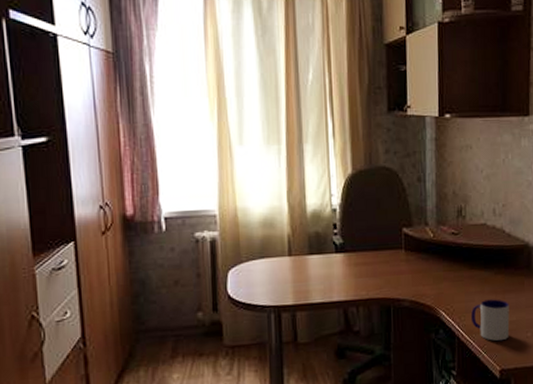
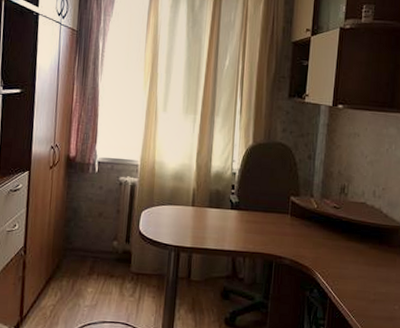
mug: present [471,299,510,342] -> none [344,269,380,309]

